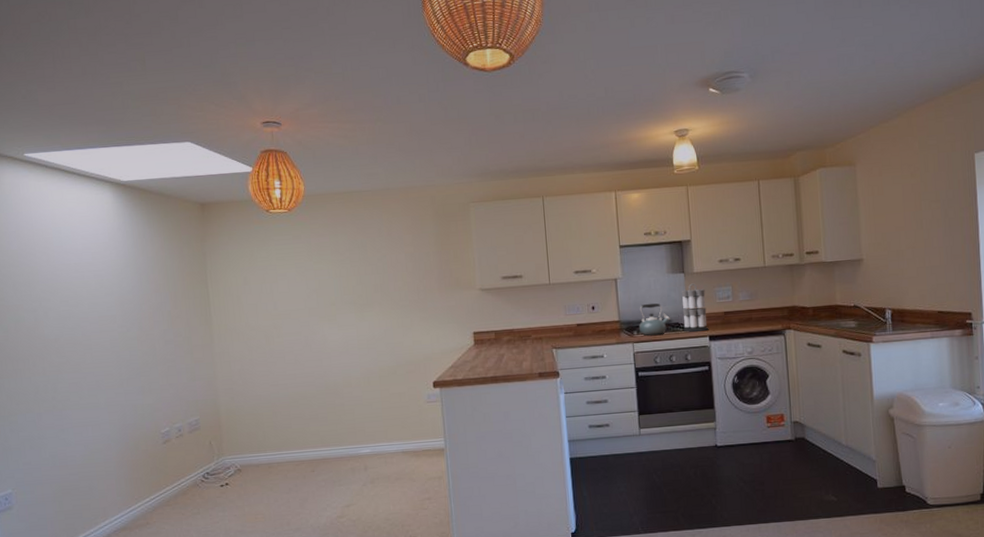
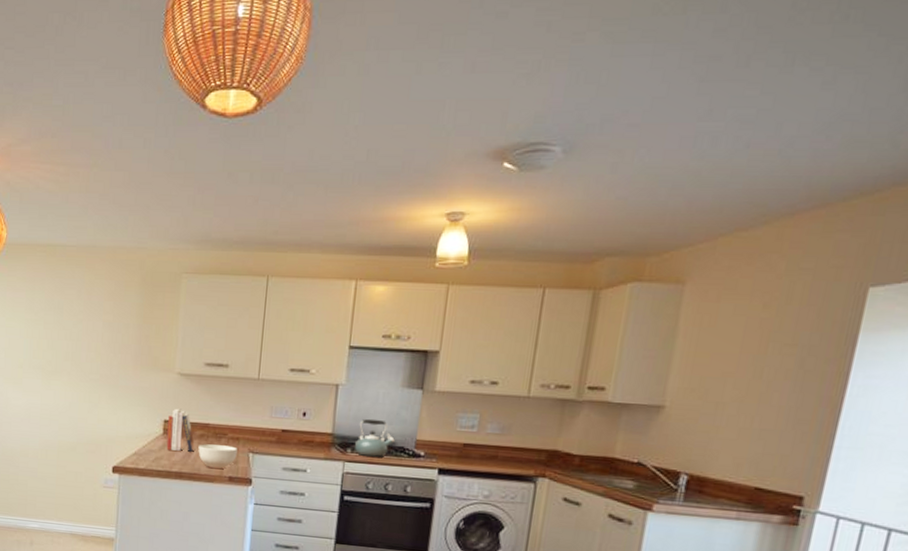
books: none [477,320,504,359] -> present [166,408,195,452]
bowl: none [507,345,542,369] -> present [198,444,237,469]
spice rack: present [681,283,709,332] -> none [408,403,445,462]

